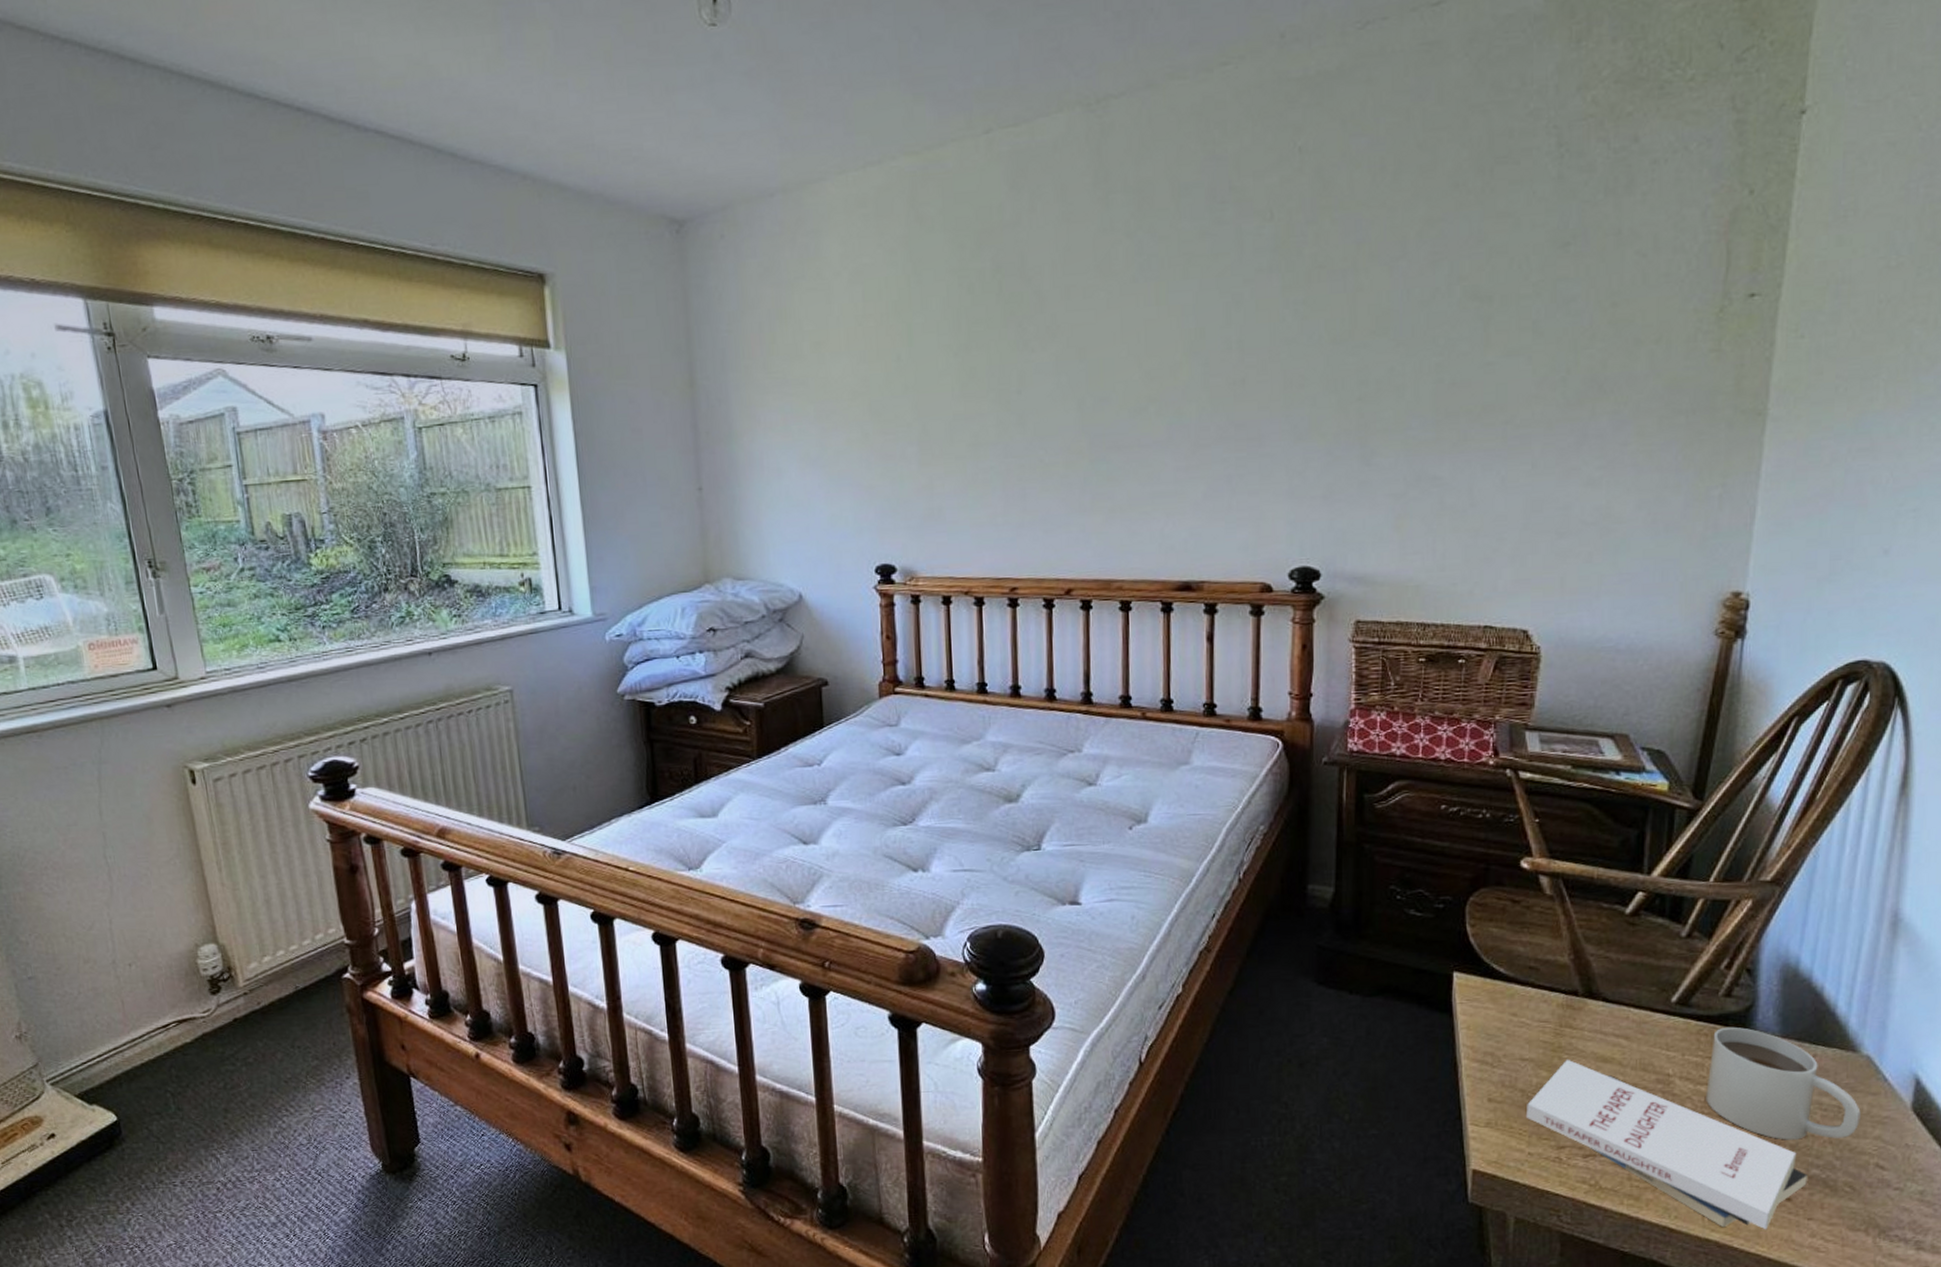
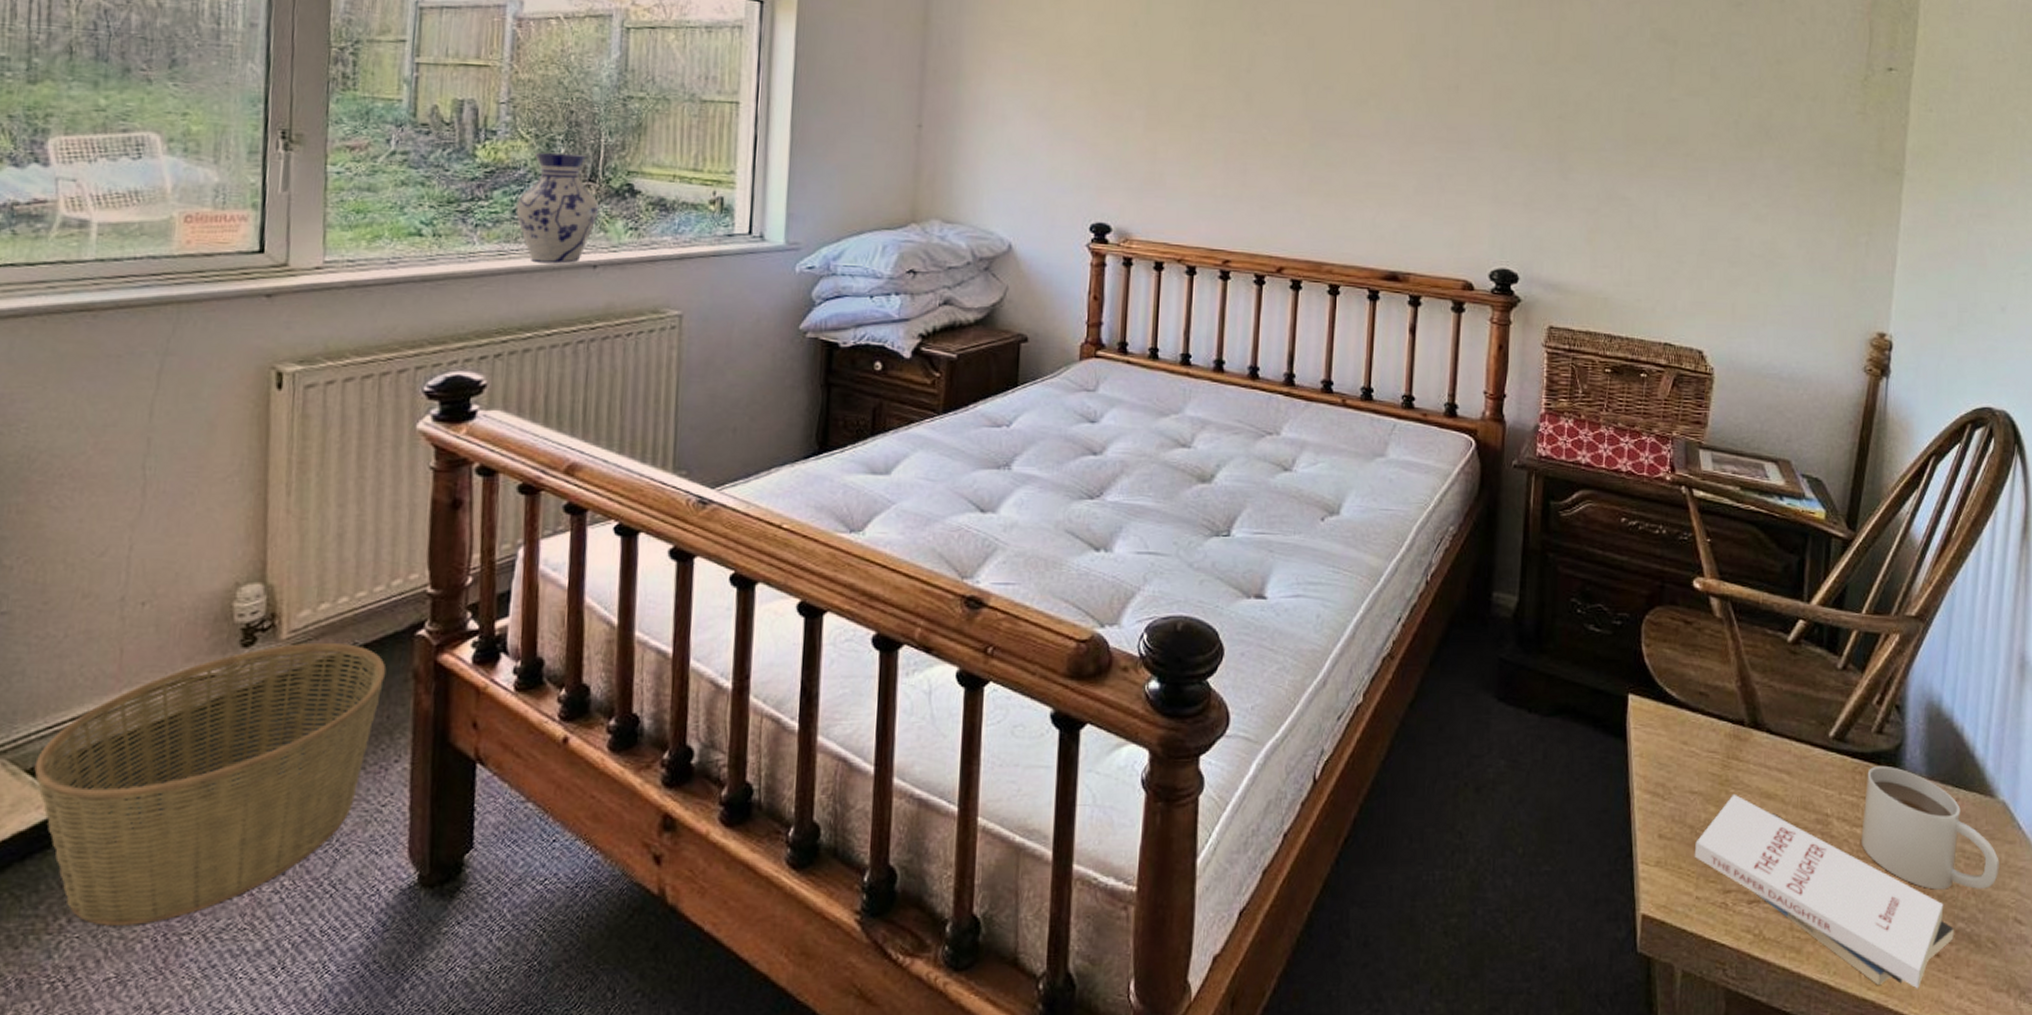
basket: none [80,987,326,1208] -> present [34,642,387,927]
vase: none [353,553,425,656] -> present [515,153,600,264]

